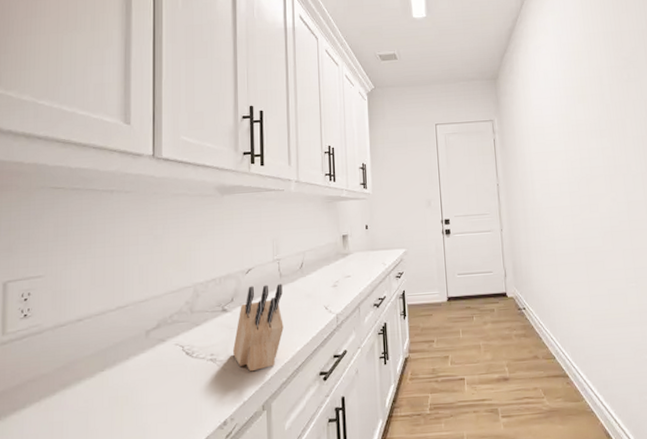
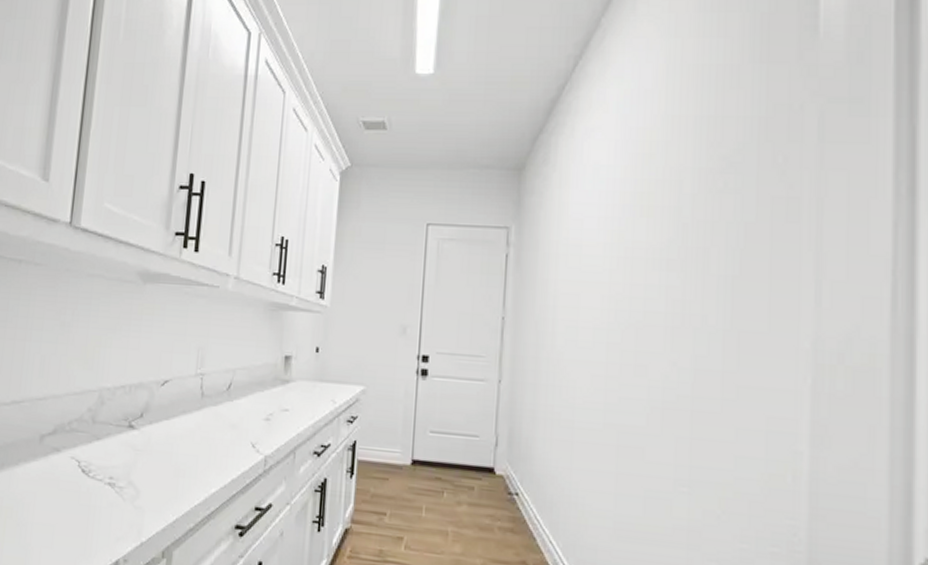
knife block: present [232,284,284,372] -> none [134,402,203,508]

